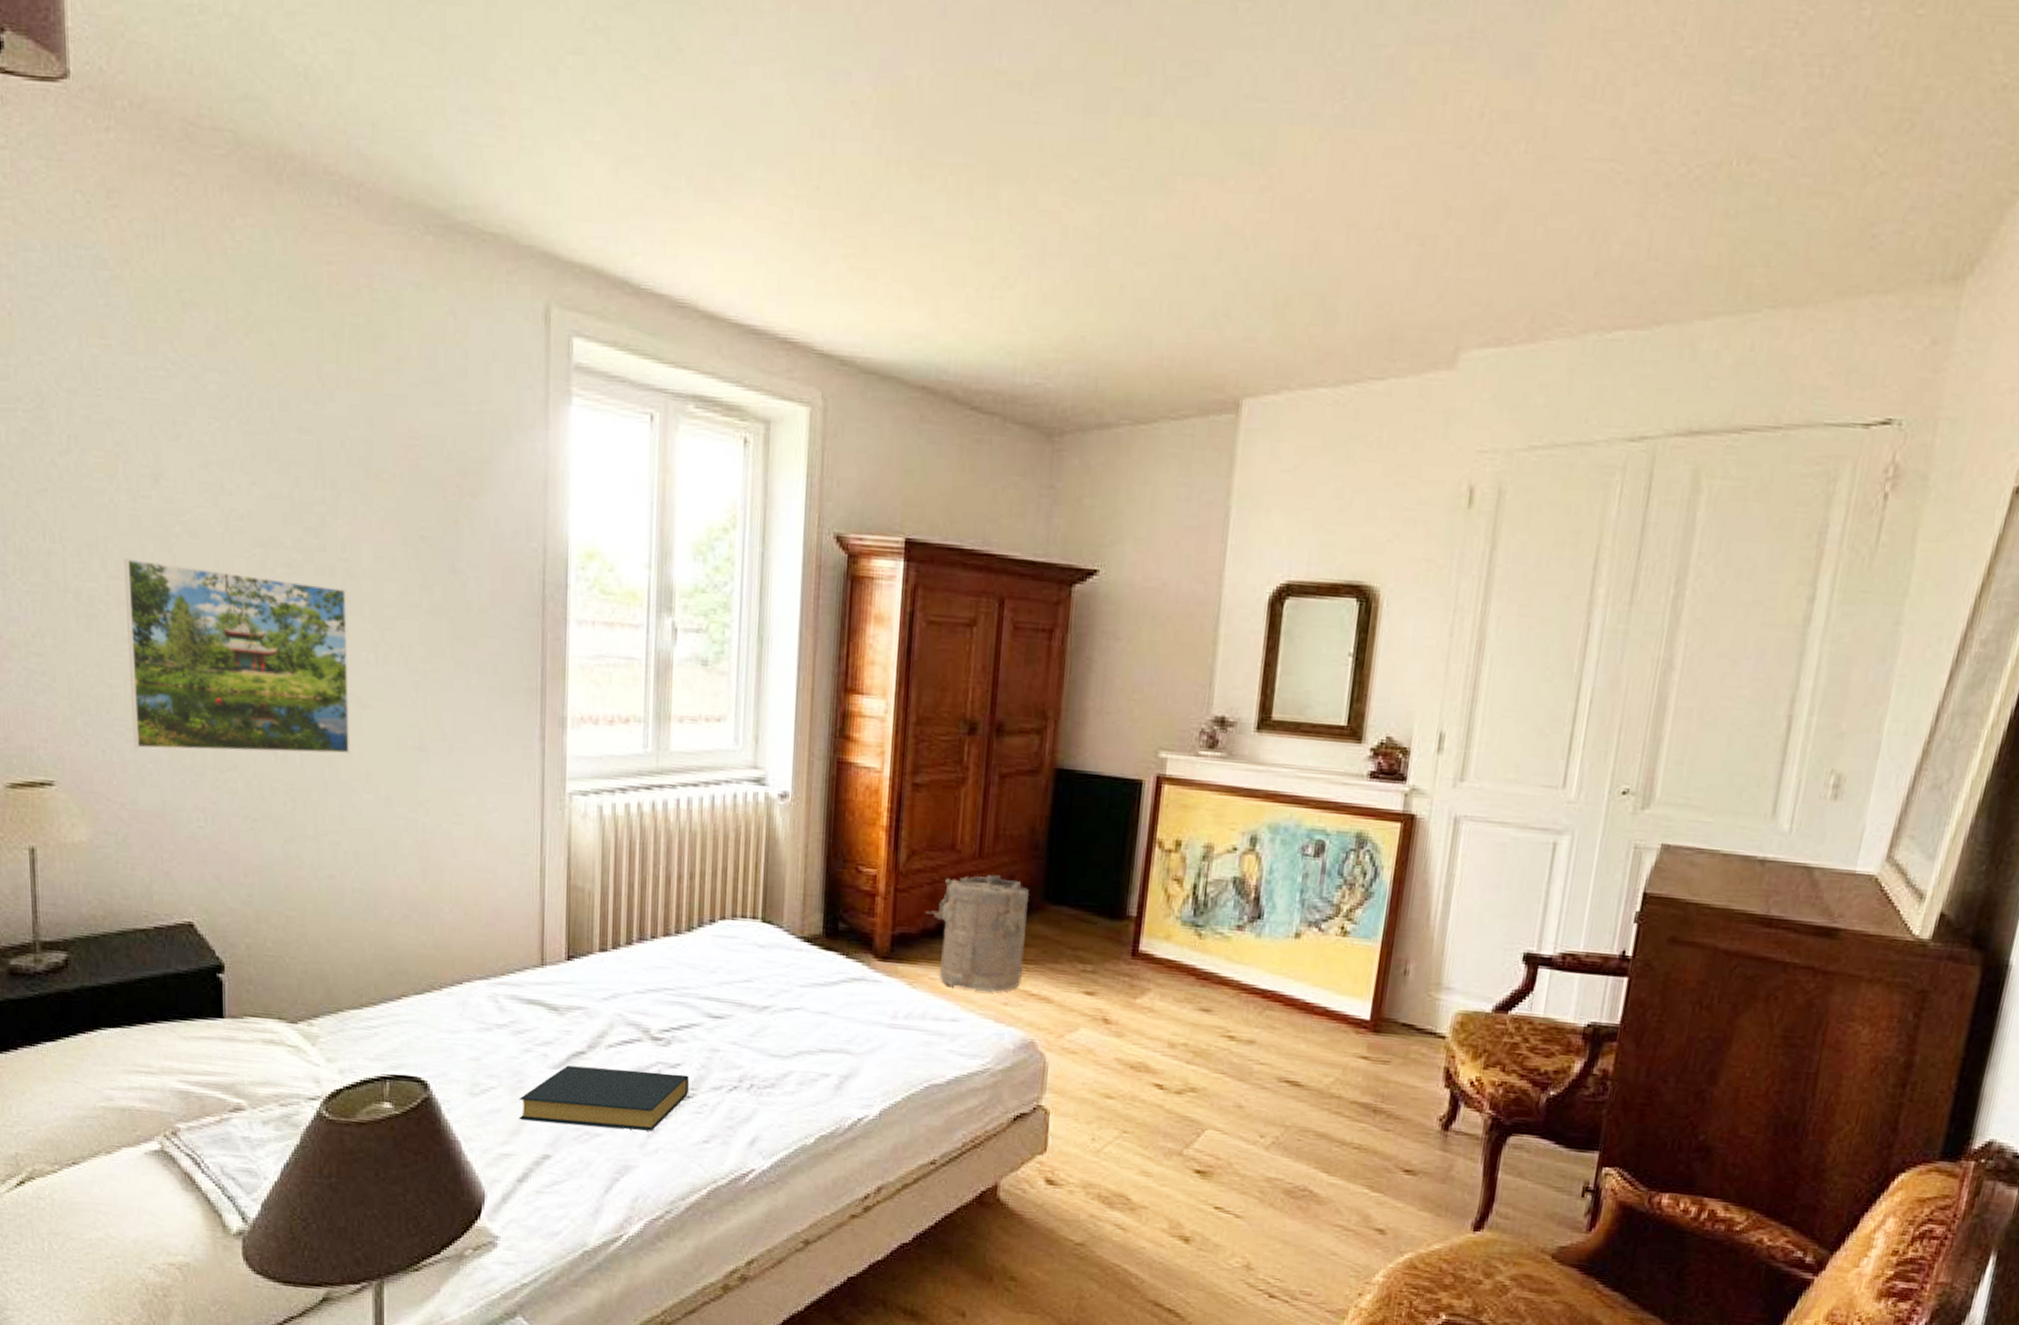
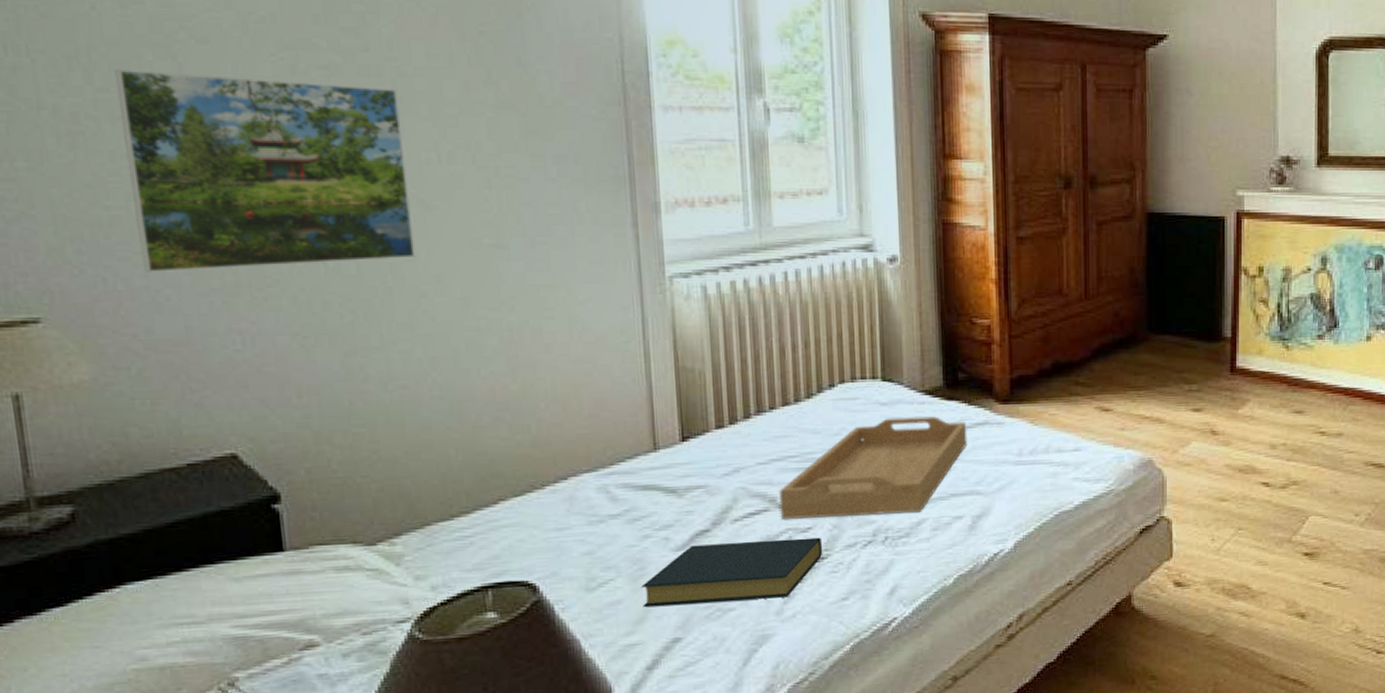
serving tray: none [652,961,843,1064] -> present [779,416,968,520]
laundry hamper: present [925,874,1030,992] -> none [1040,313,1136,421]

